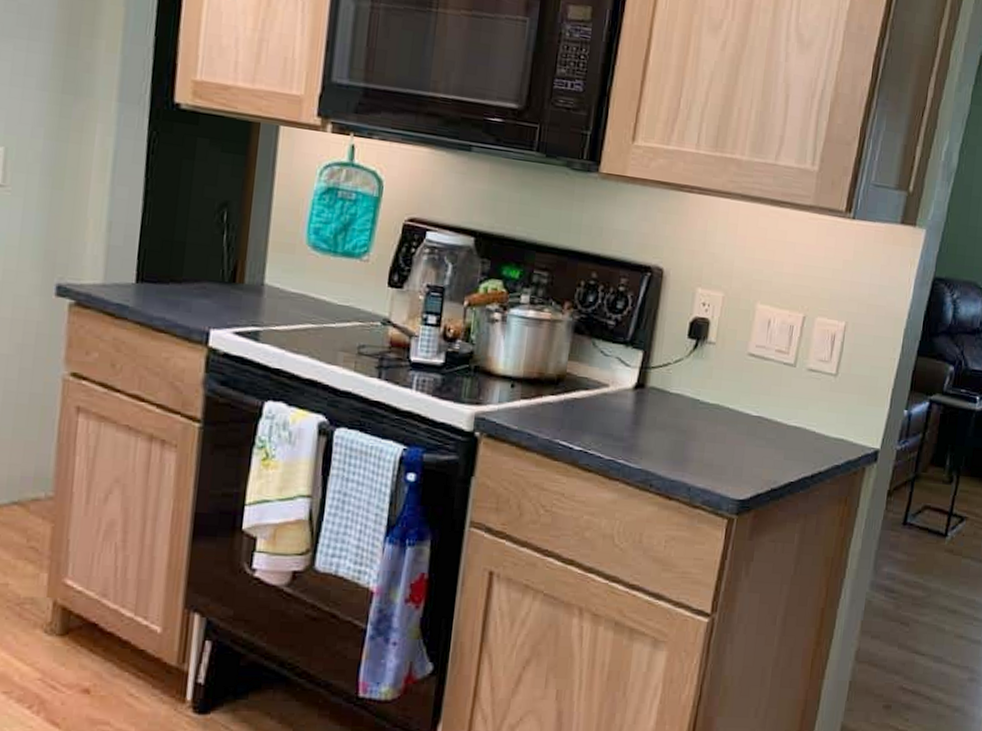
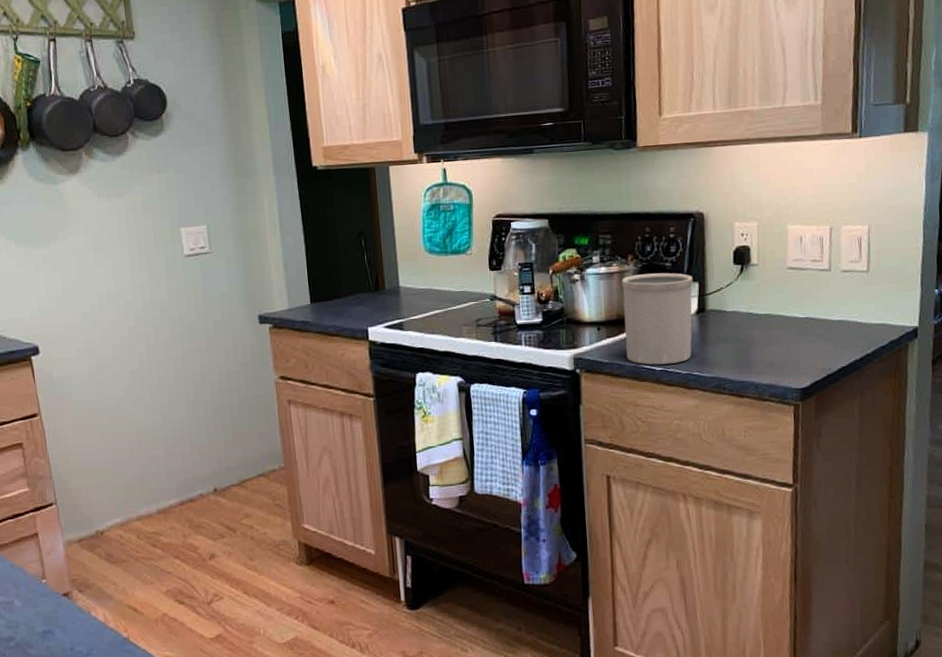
utensil holder: none [541,327,637,445] -> present [621,272,693,365]

